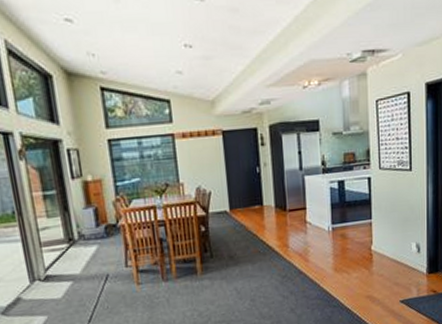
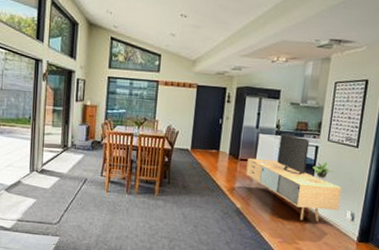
media console: none [297,170,403,265] -> present [246,133,342,222]

